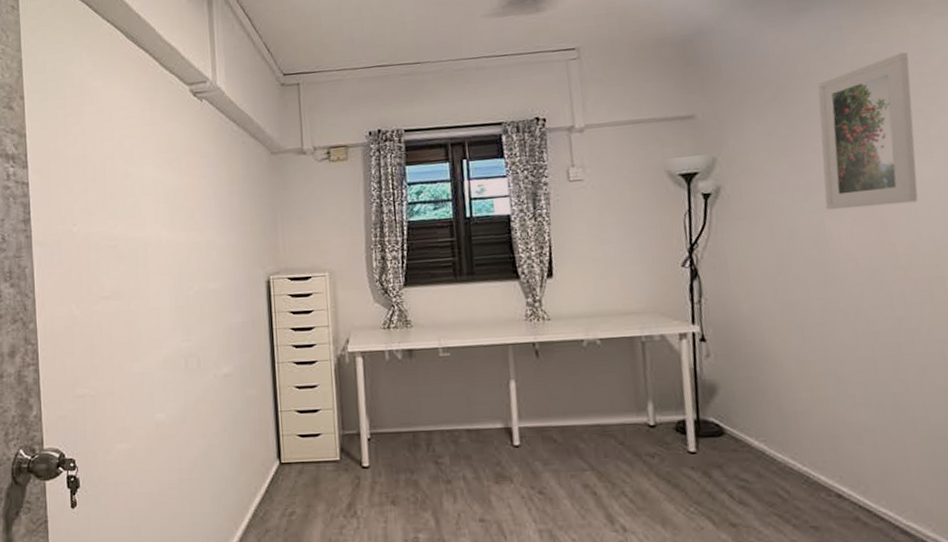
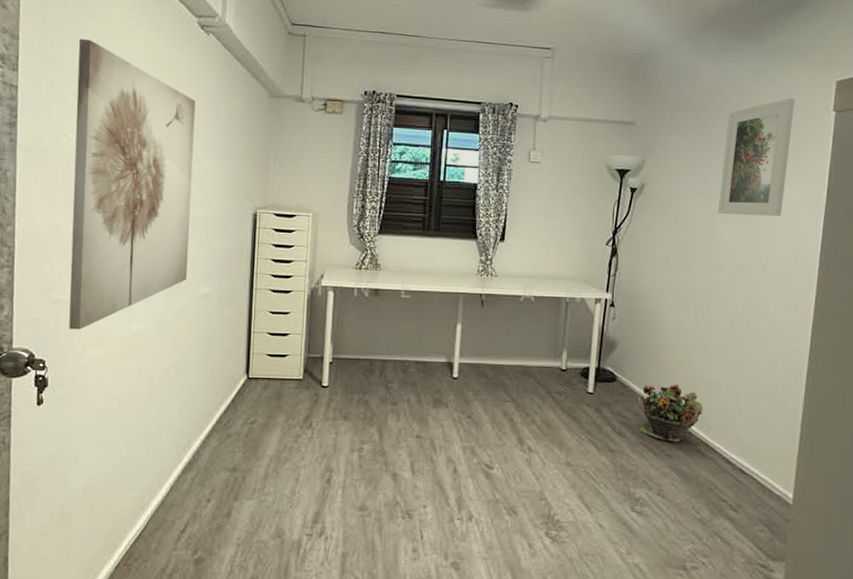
wall art: none [79,125,205,425] -> present [69,38,196,330]
potted plant: none [758,432,854,509] -> present [638,384,703,442]

